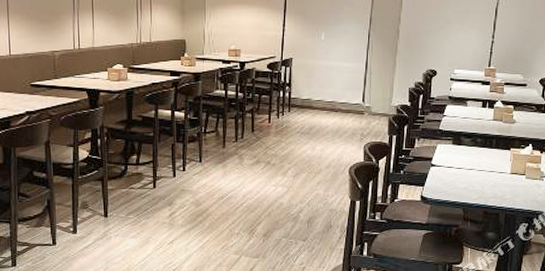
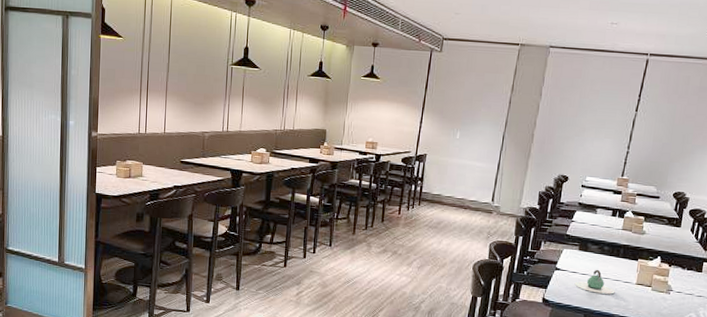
teapot: none [451,162,491,186] -> present [574,269,615,294]

